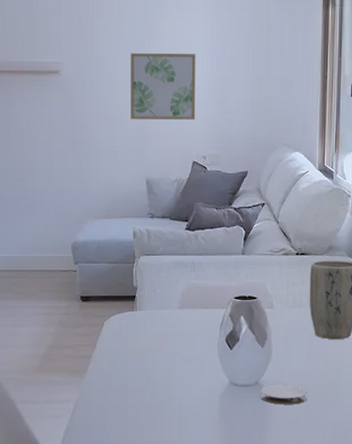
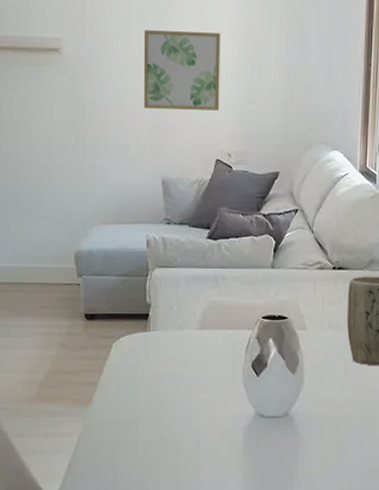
coaster: present [260,385,307,405] -> none [289,416,343,439]

